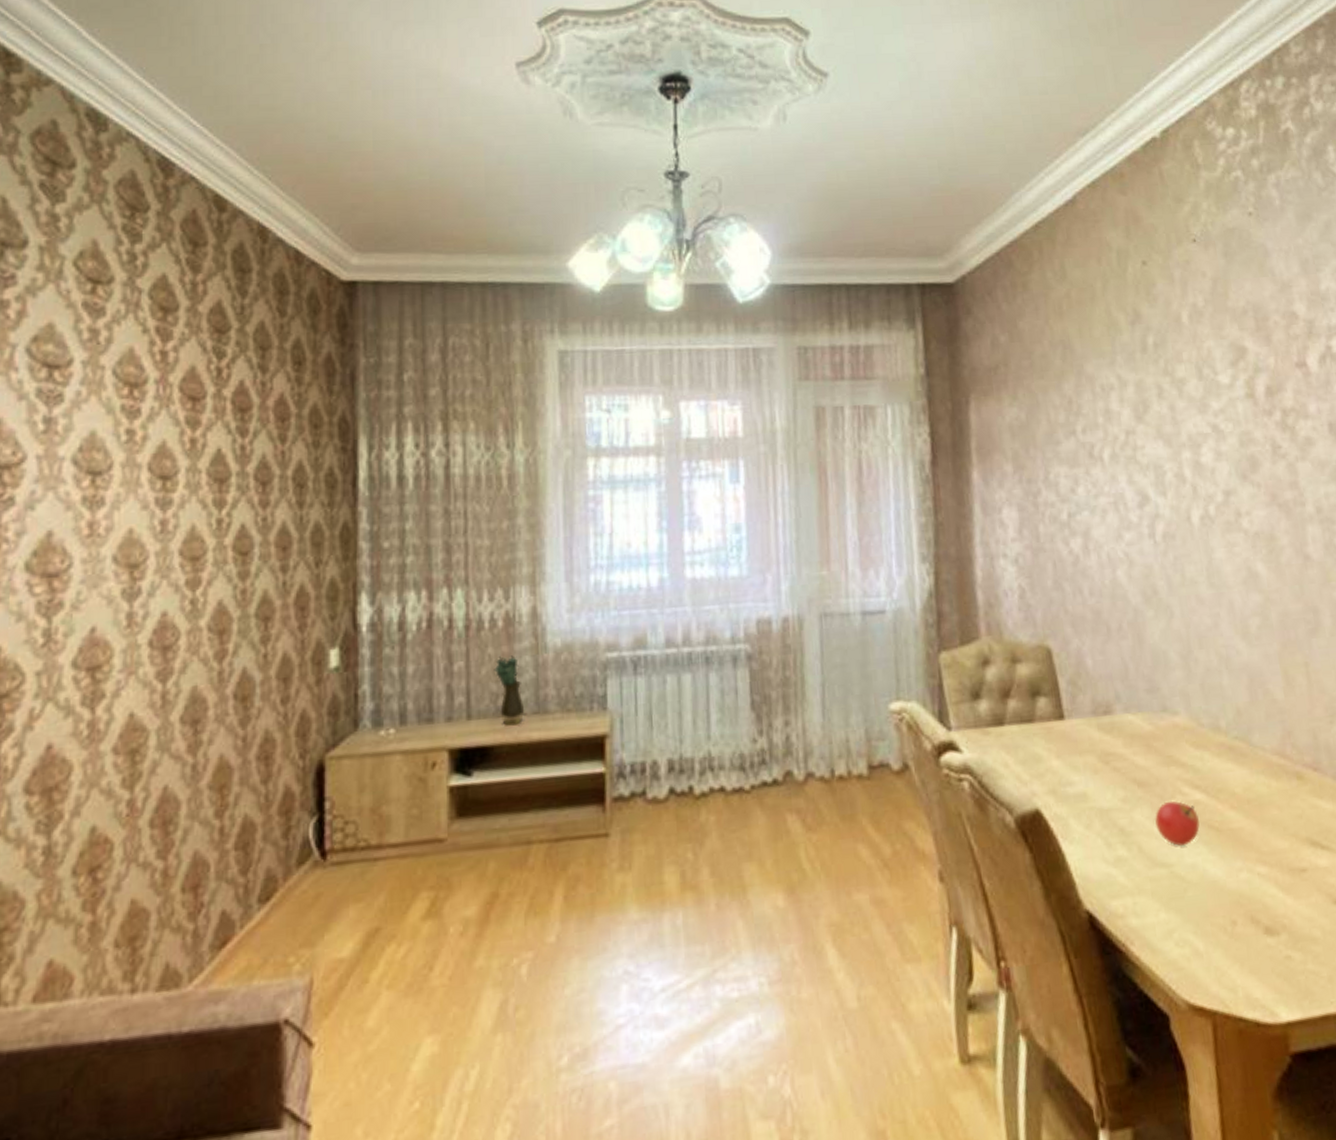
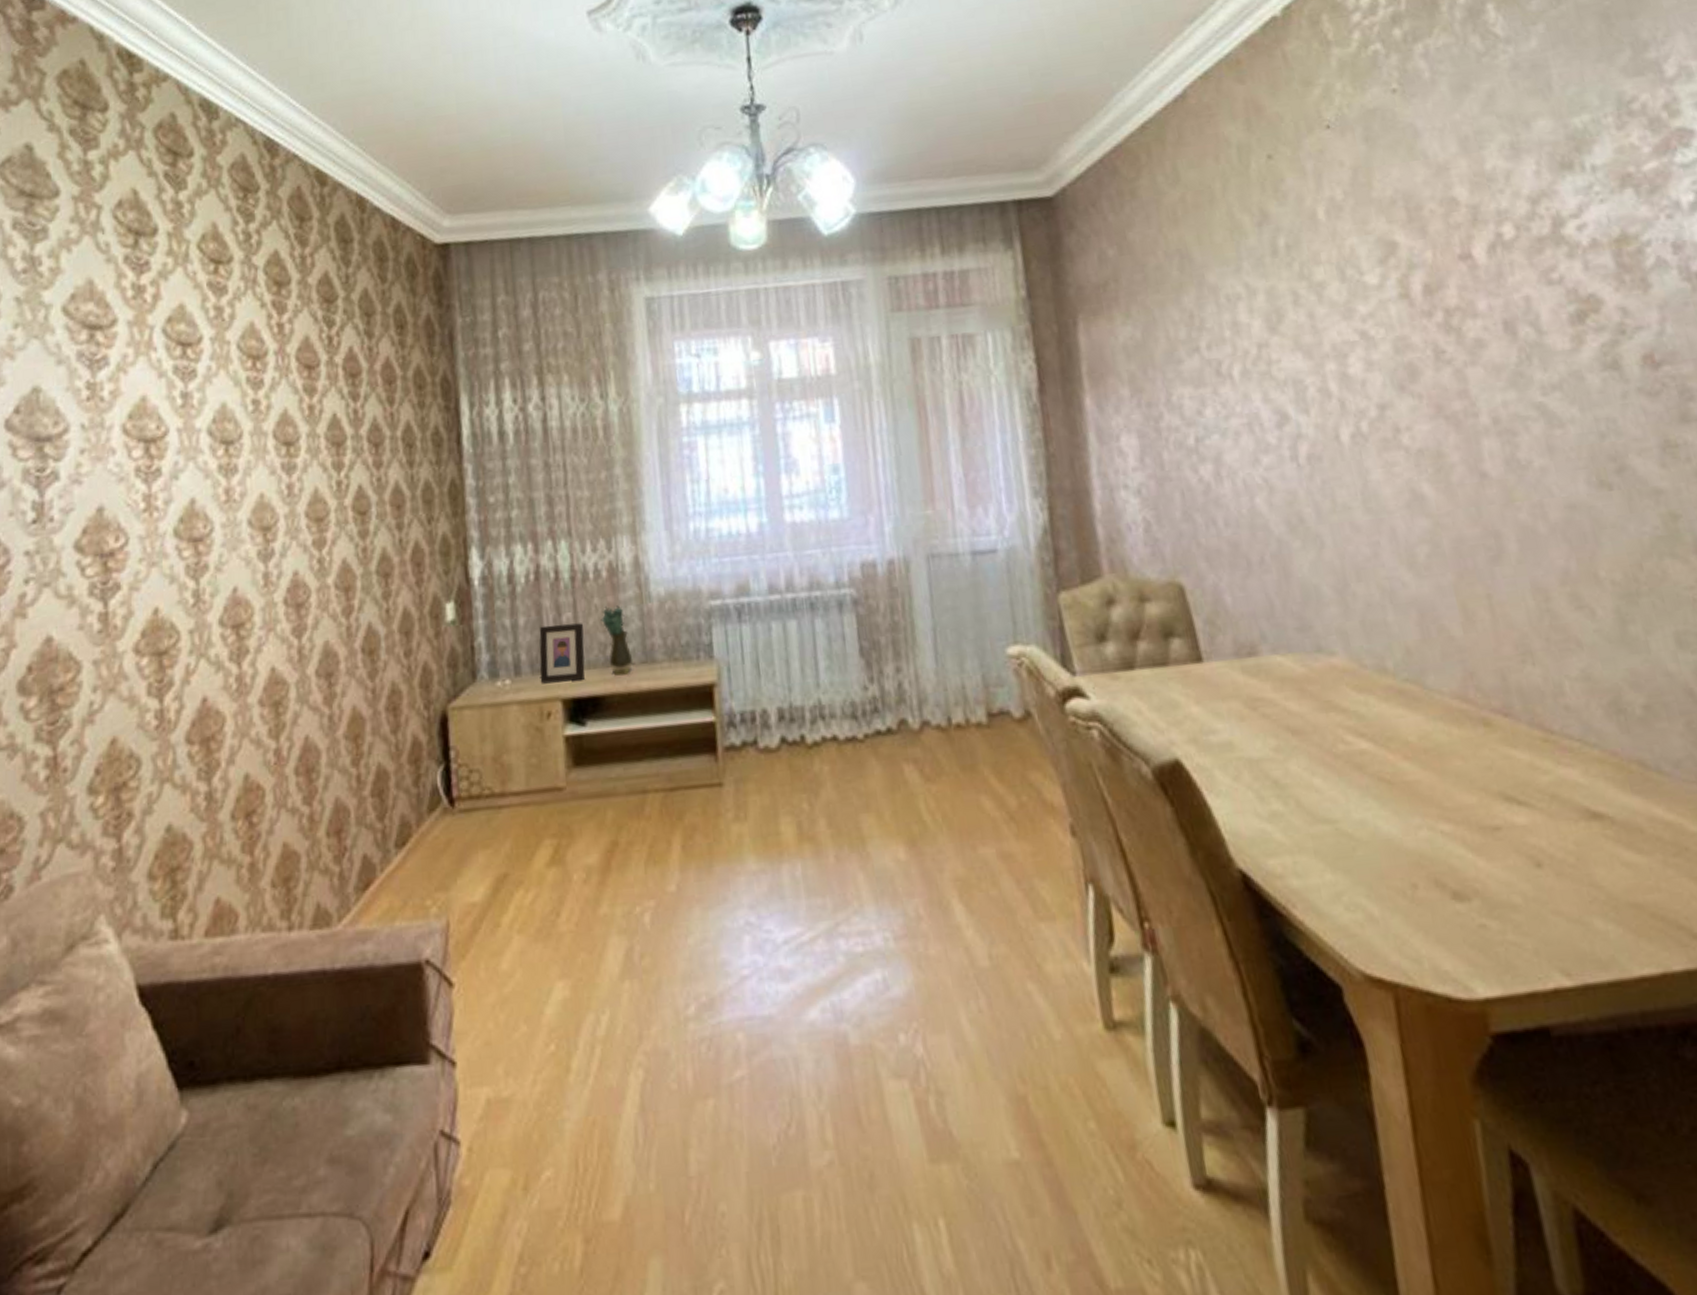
picture frame: none [426,672,475,733] -> present [539,623,585,683]
fruit: present [1154,801,1200,846] -> none [1313,751,1368,800]

